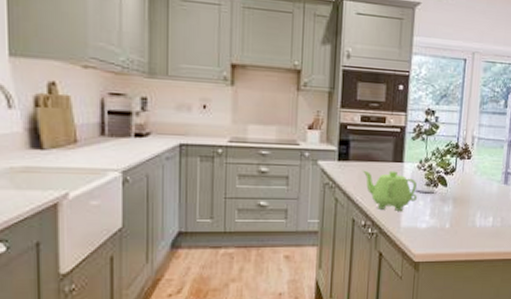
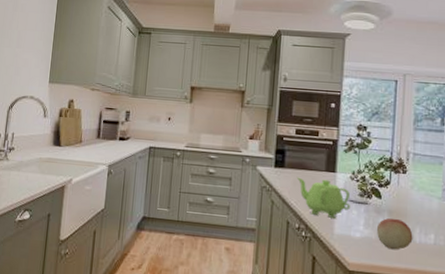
fruit: none [441,205,474,236] -> present [376,218,413,250]

